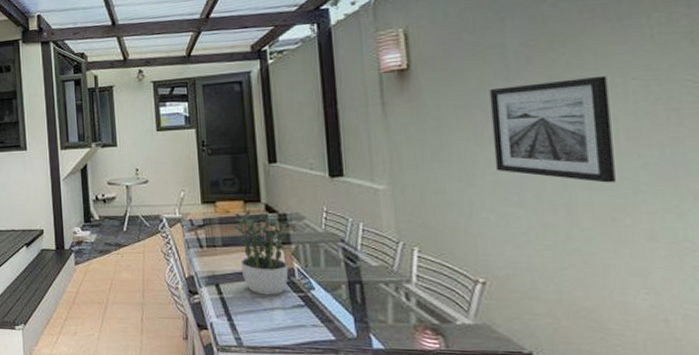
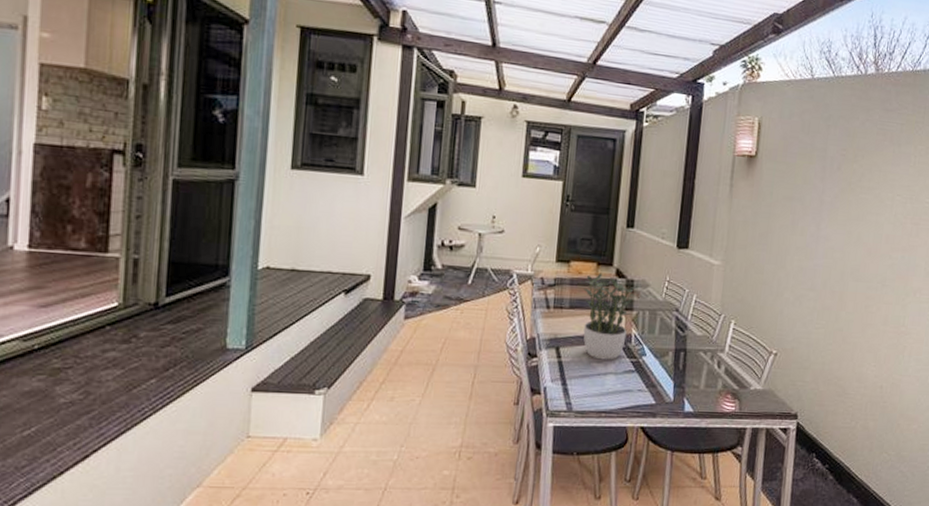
wall art: present [489,75,616,183] -> none [801,186,884,277]

